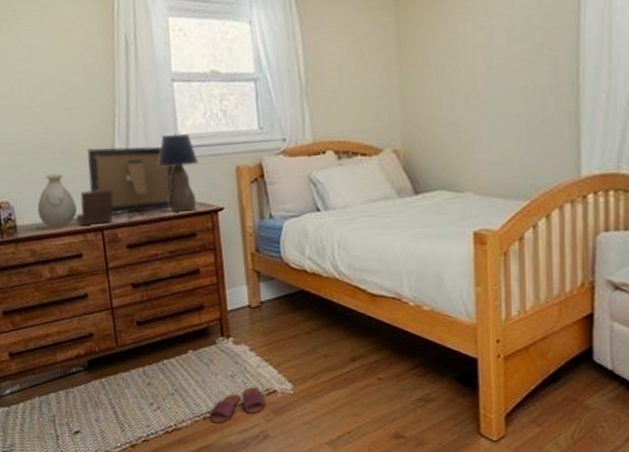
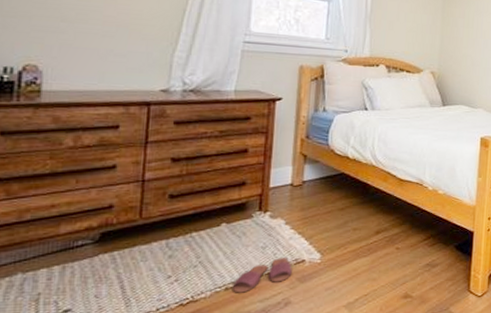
vase: present [37,173,77,228] -> none [73,45,123,98]
jewelry box: present [76,189,114,227] -> none [120,66,170,100]
picture frame: present [87,146,176,214] -> none [144,28,242,94]
table lamp: present [158,132,199,213] -> none [224,29,265,99]

